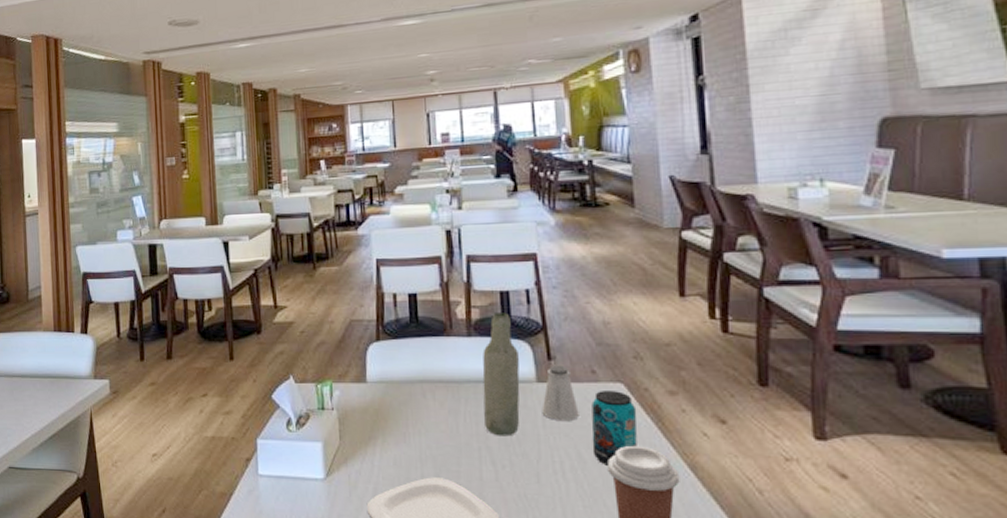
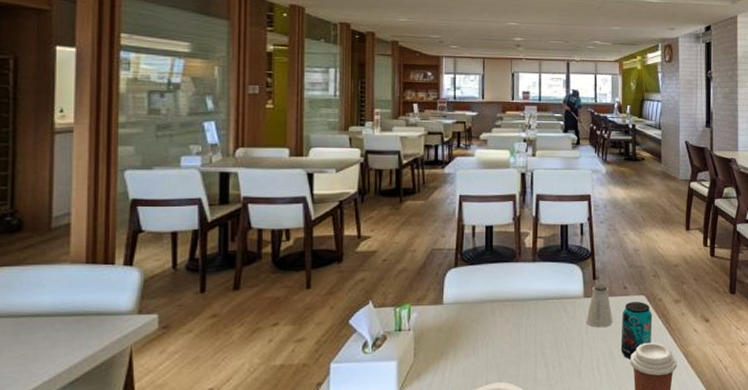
bottle: present [482,313,520,437] -> none [542,242,572,343]

